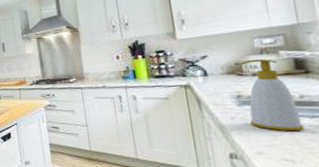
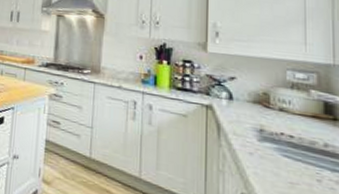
soap bottle: present [240,58,305,132] -> none [268,92,323,184]

